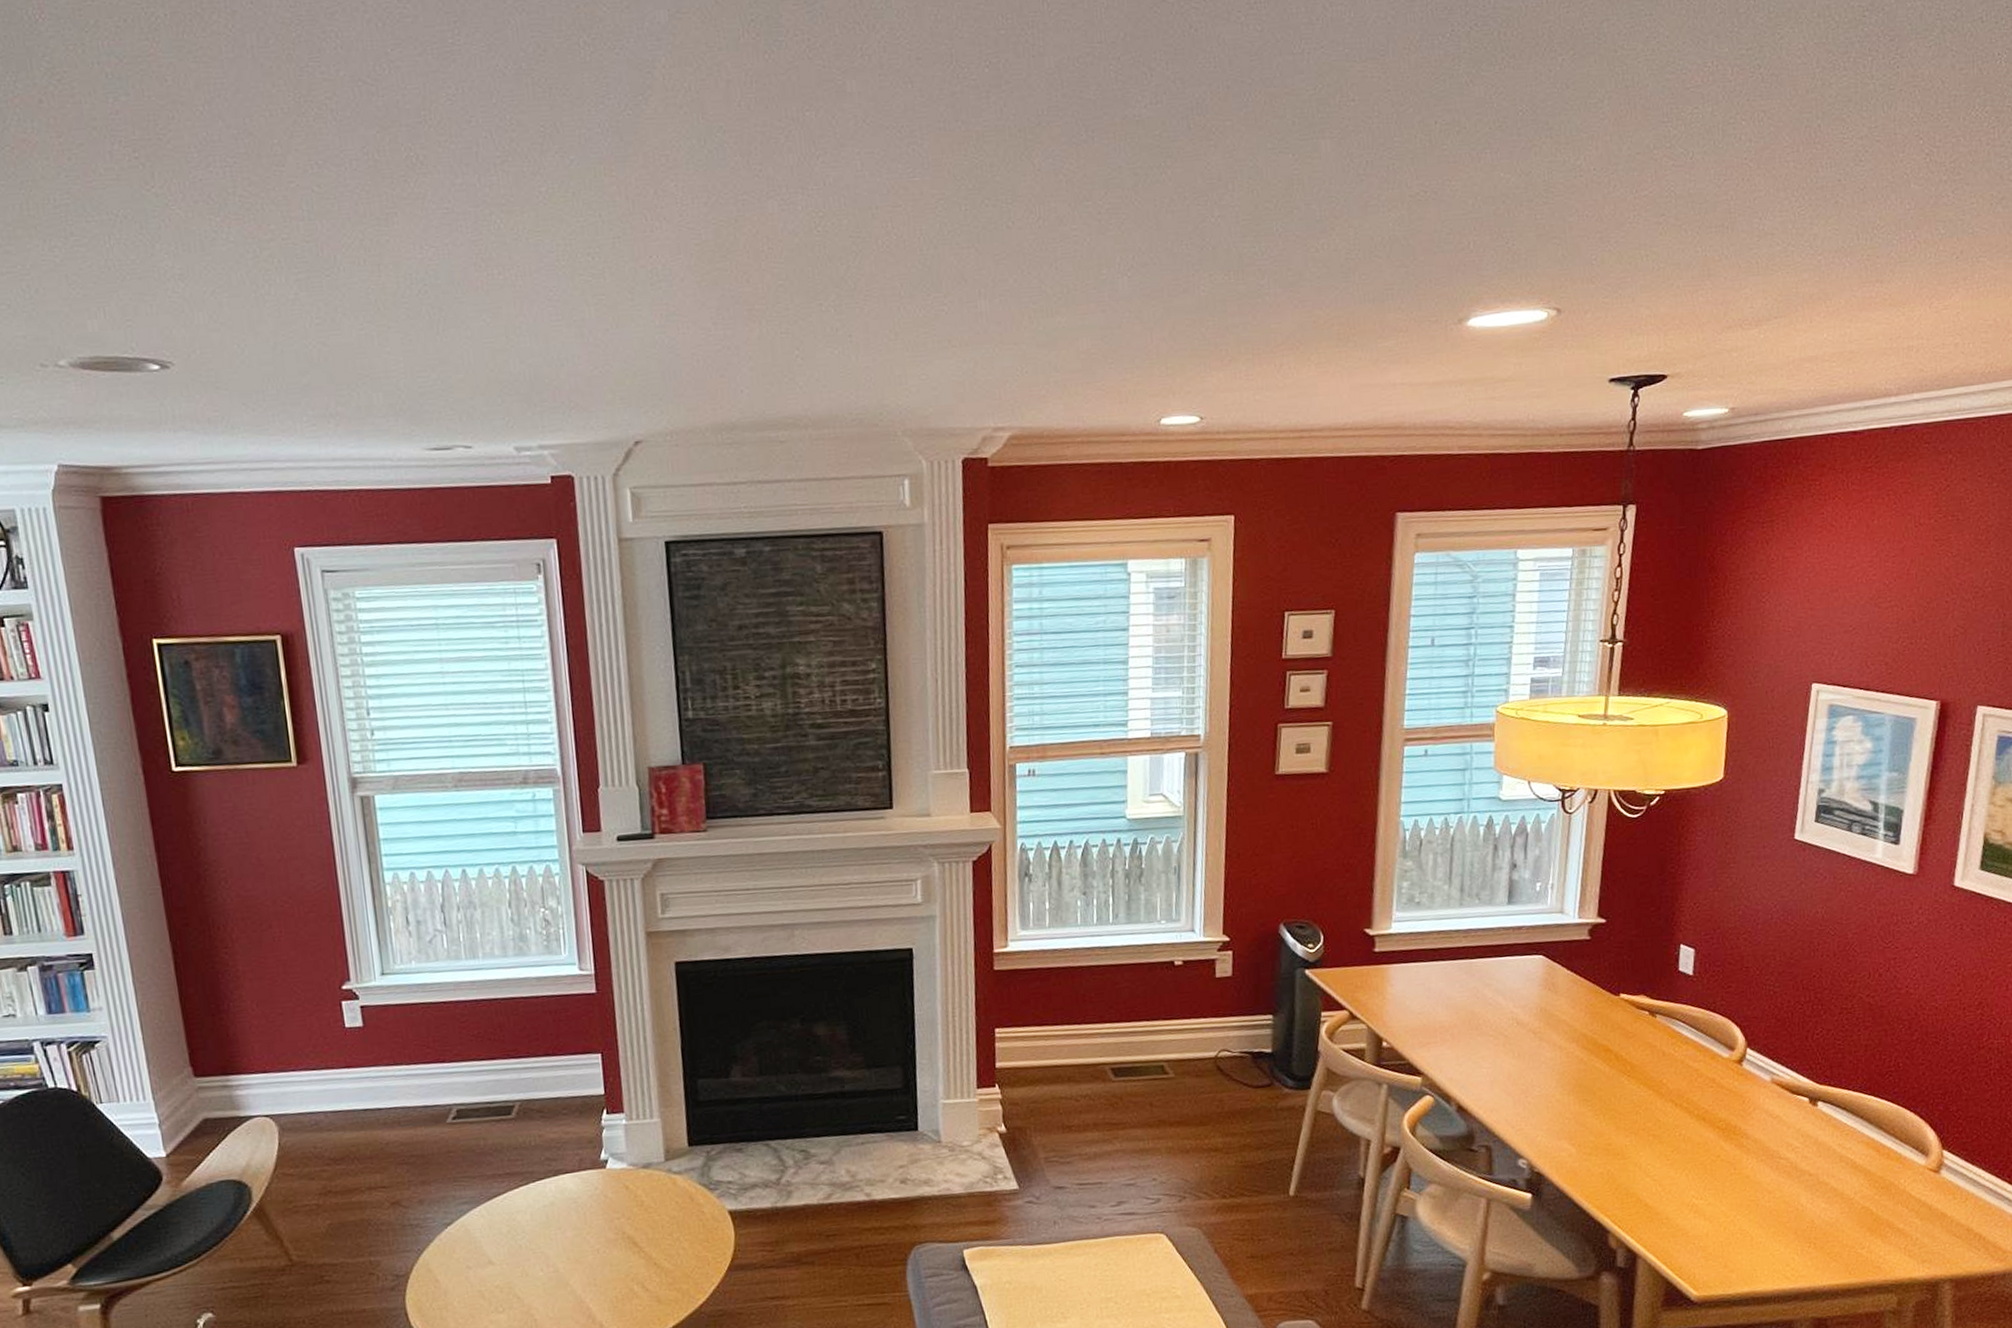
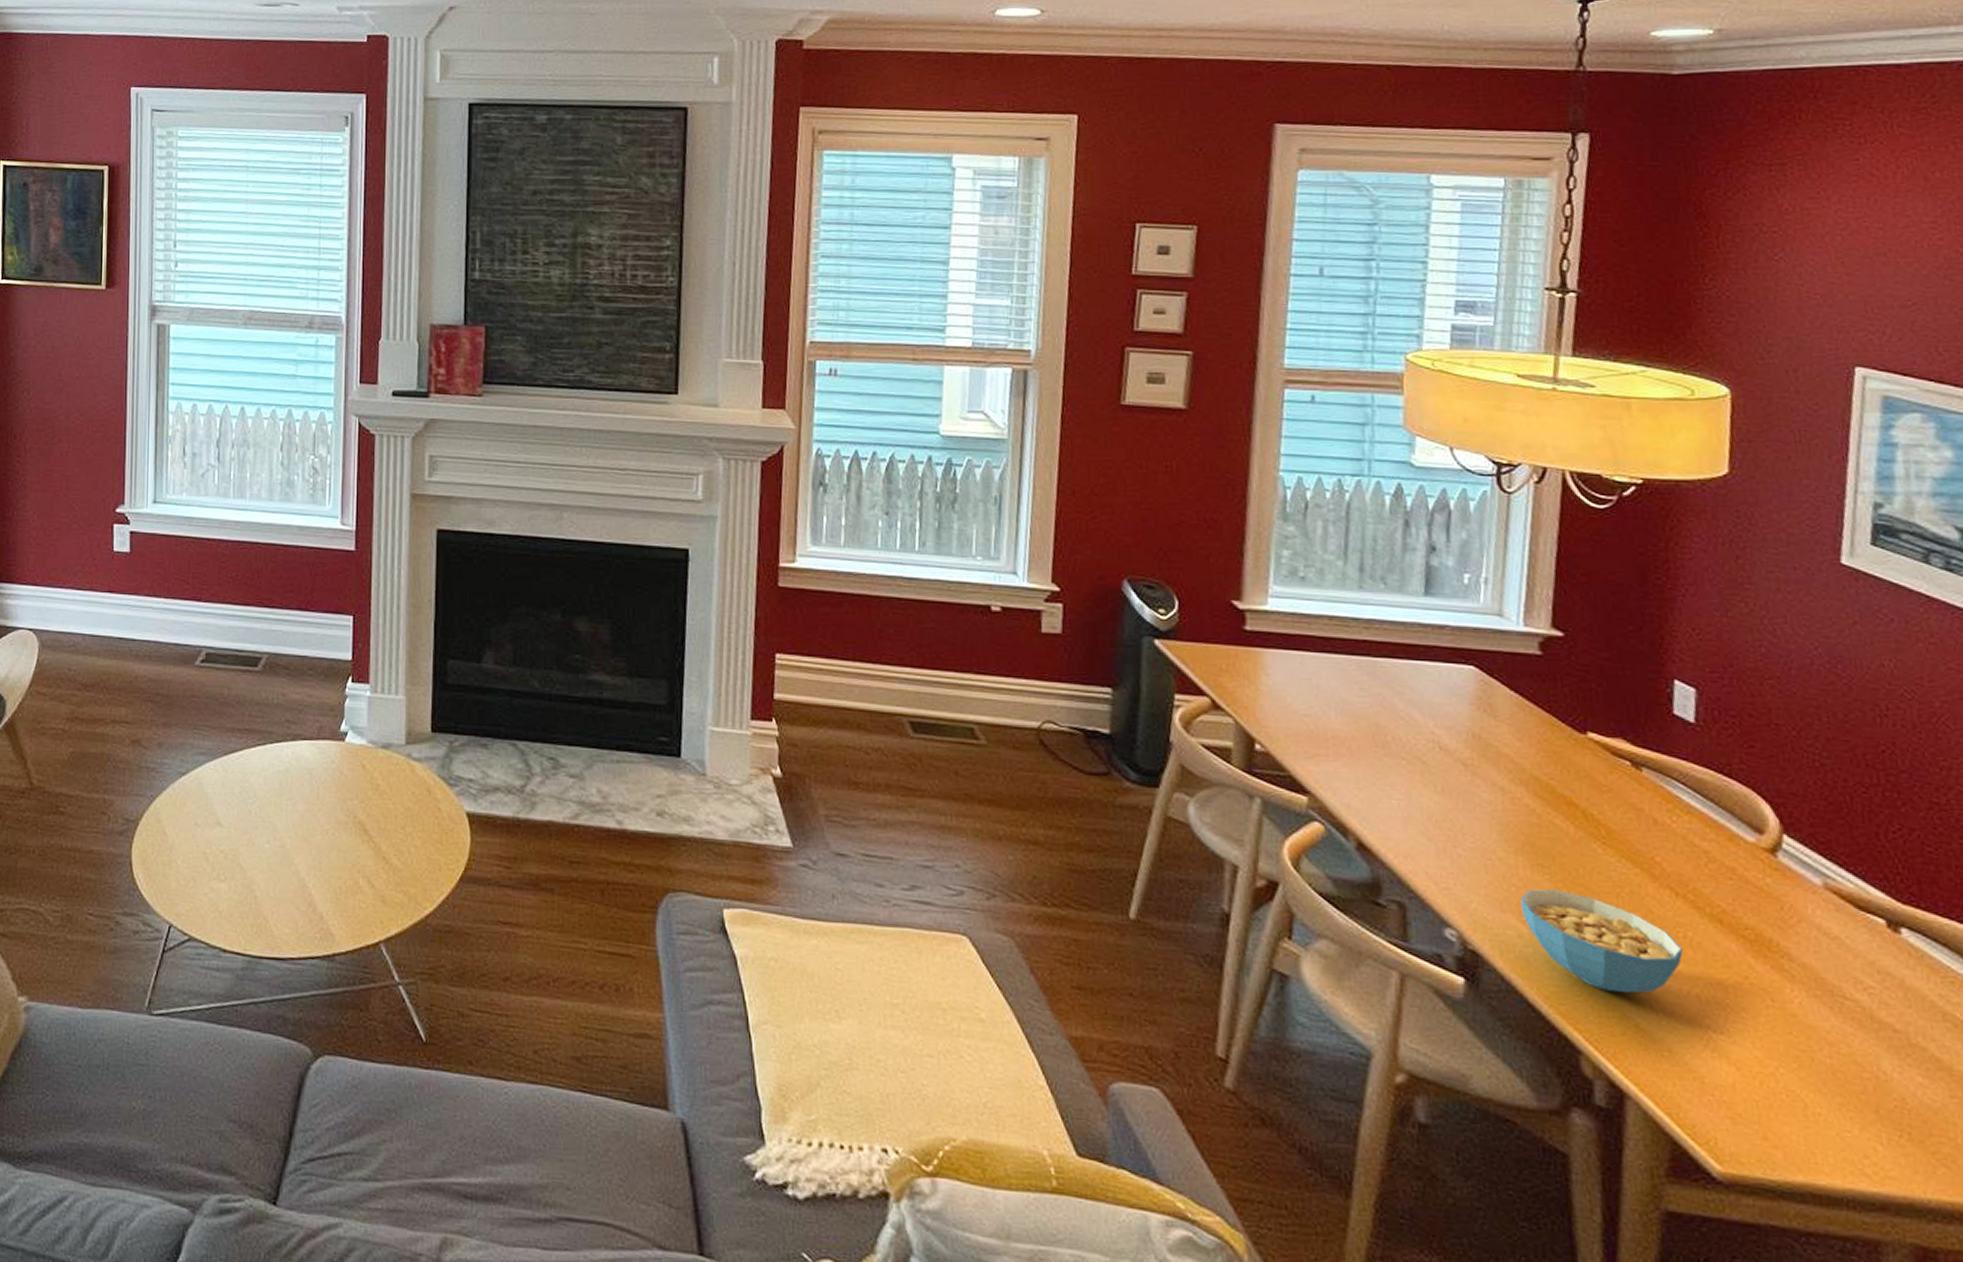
cereal bowl: none [1571,1116,1678,1185] -> present [1520,889,1683,994]

